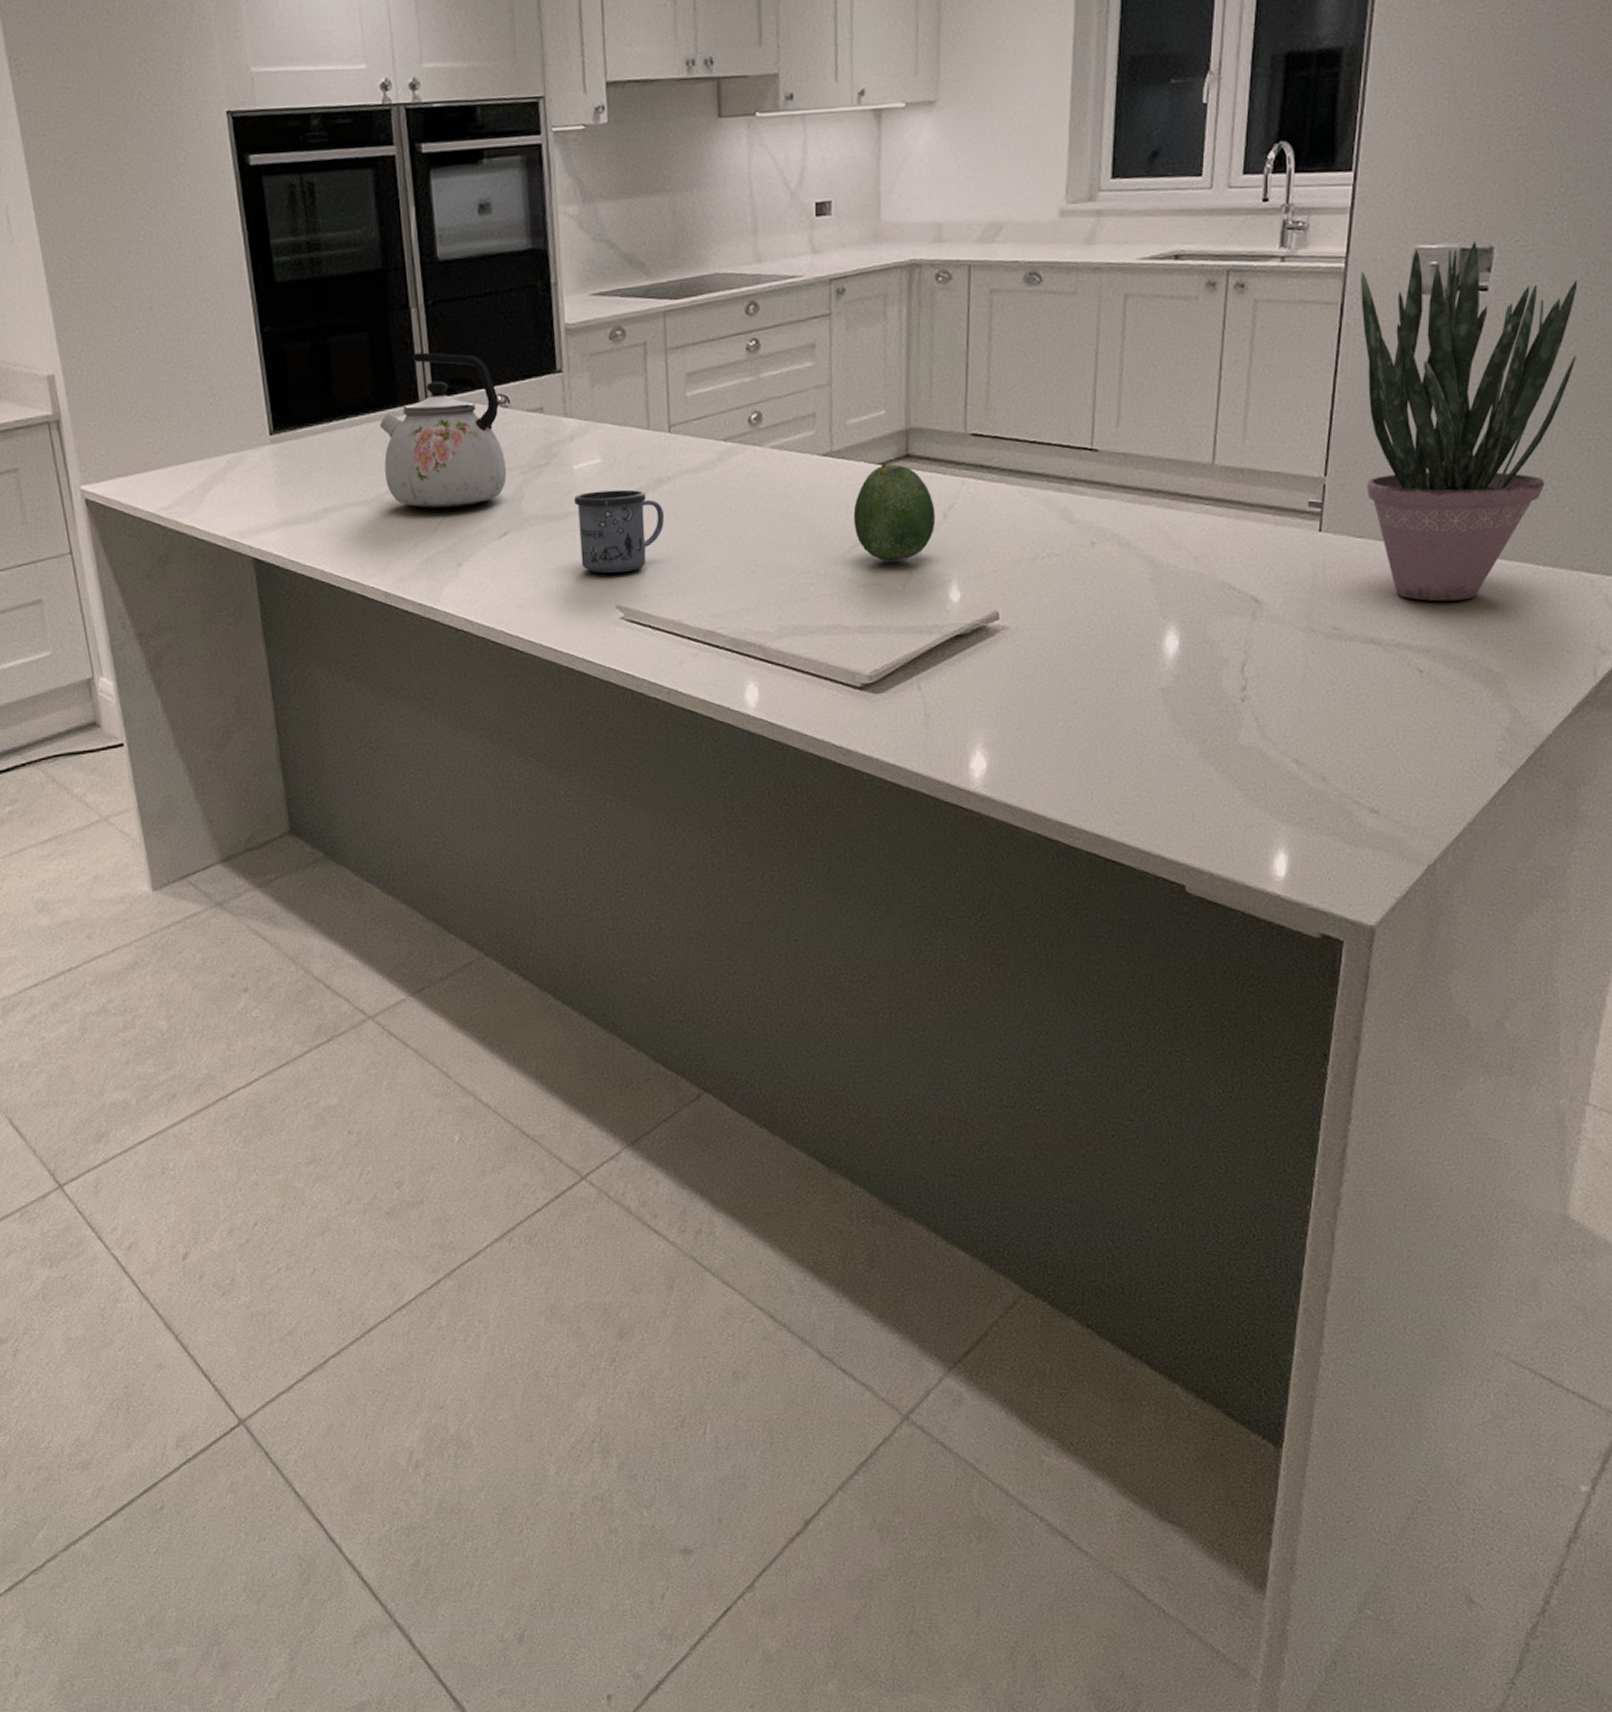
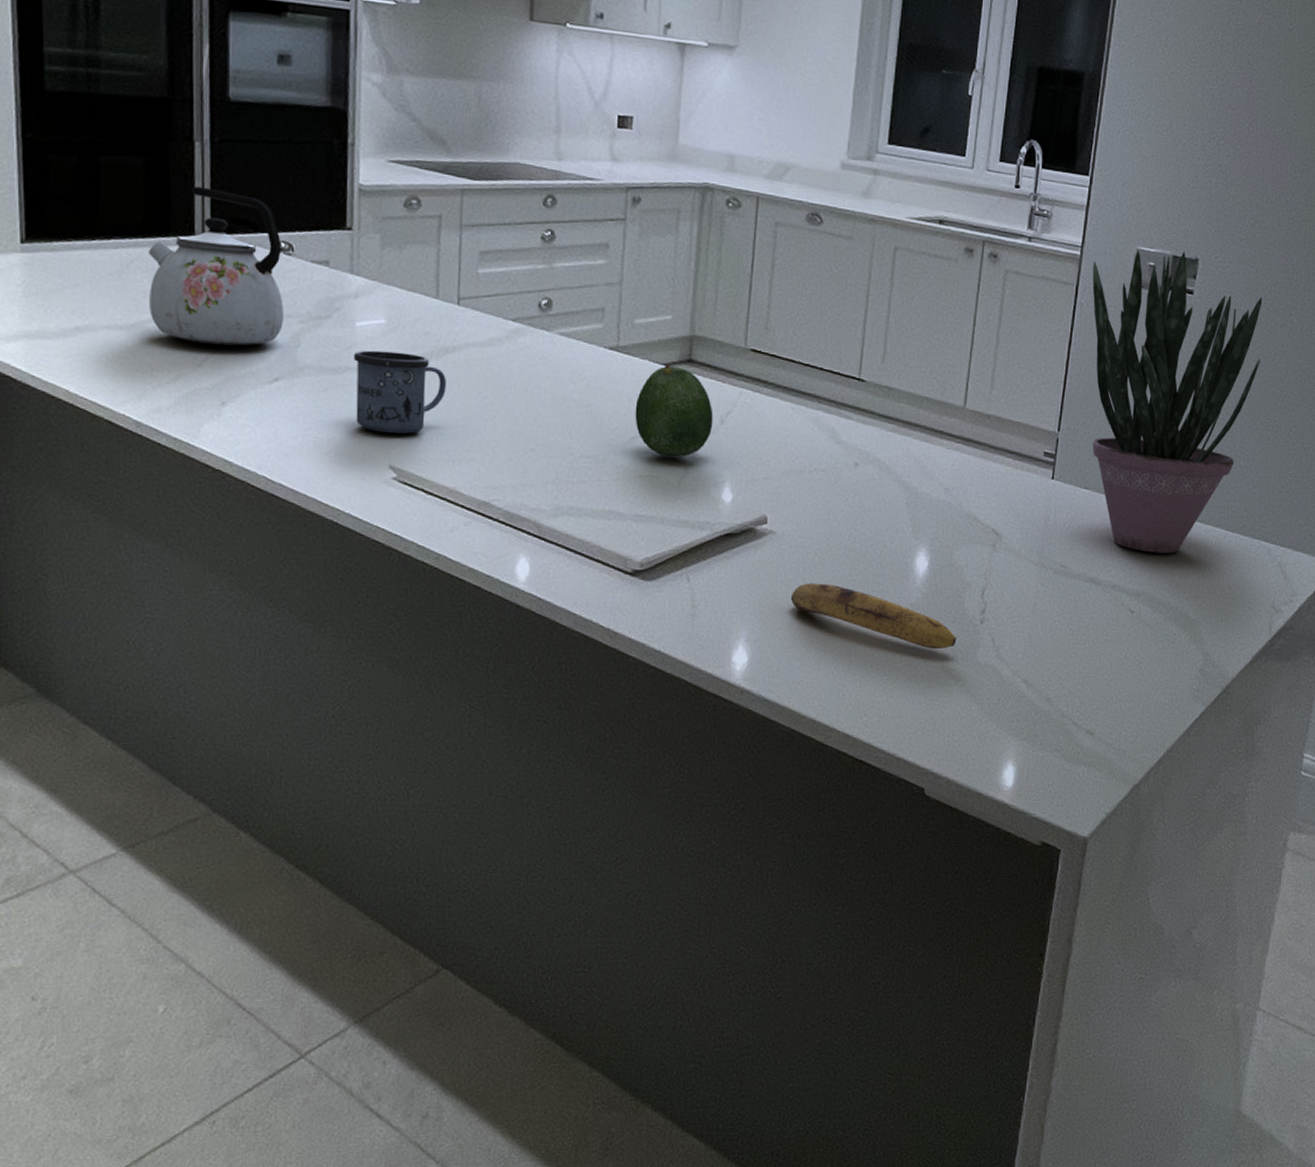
banana: none [1028,676,1215,736] -> present [790,583,957,650]

